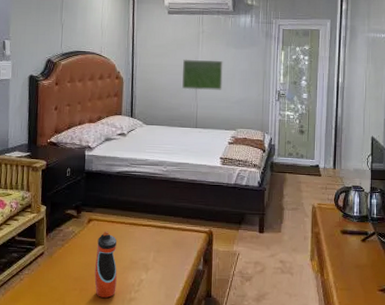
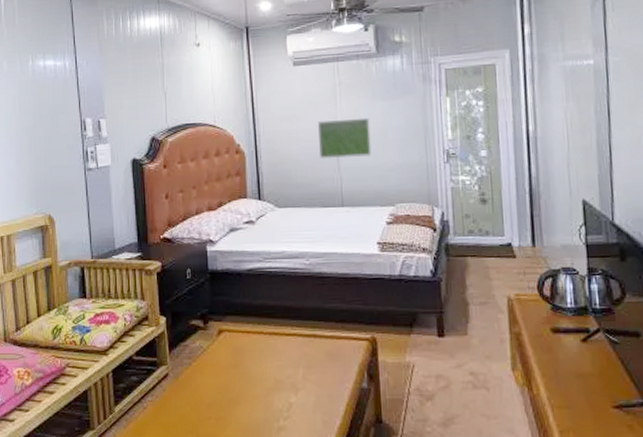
water bottle: present [94,231,117,298] -> none [231,344,260,427]

